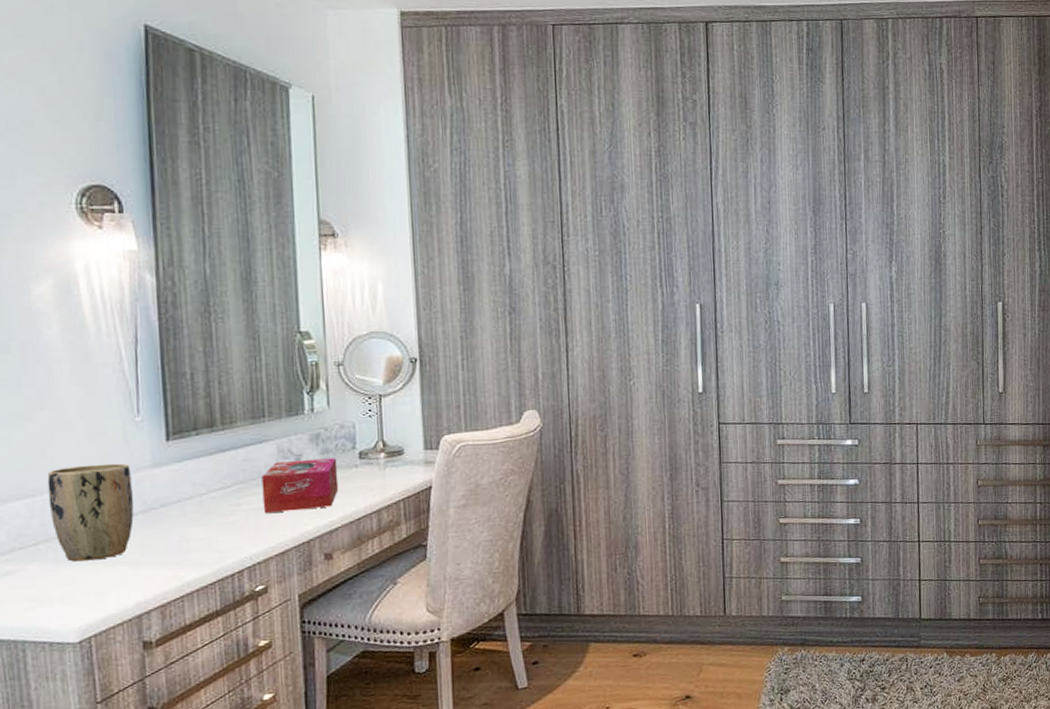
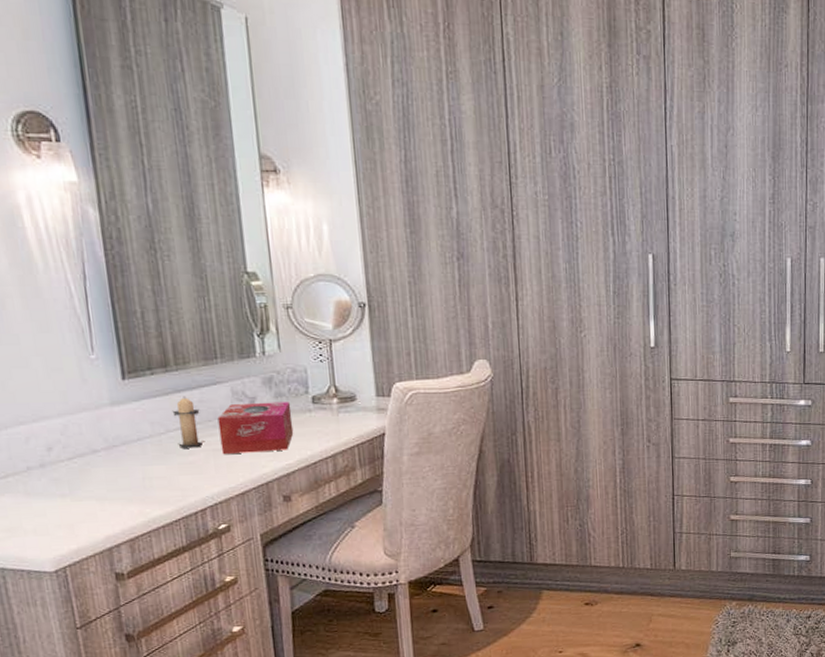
plant pot: present [47,463,134,562] -> none [9,400,97,495]
candle: none [215,455,246,509] -> present [172,396,204,448]

